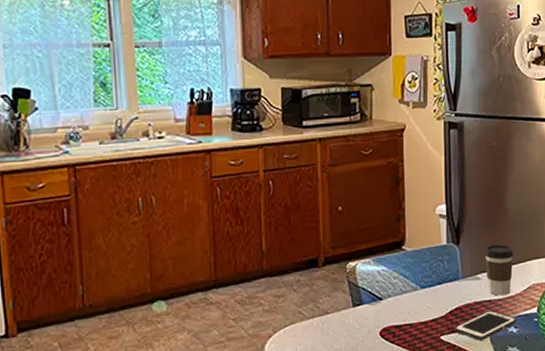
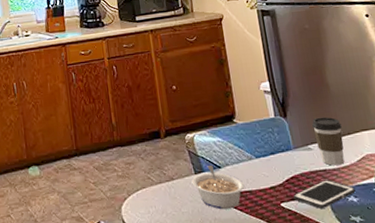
legume: none [348,296,405,345] -> present [191,164,245,210]

